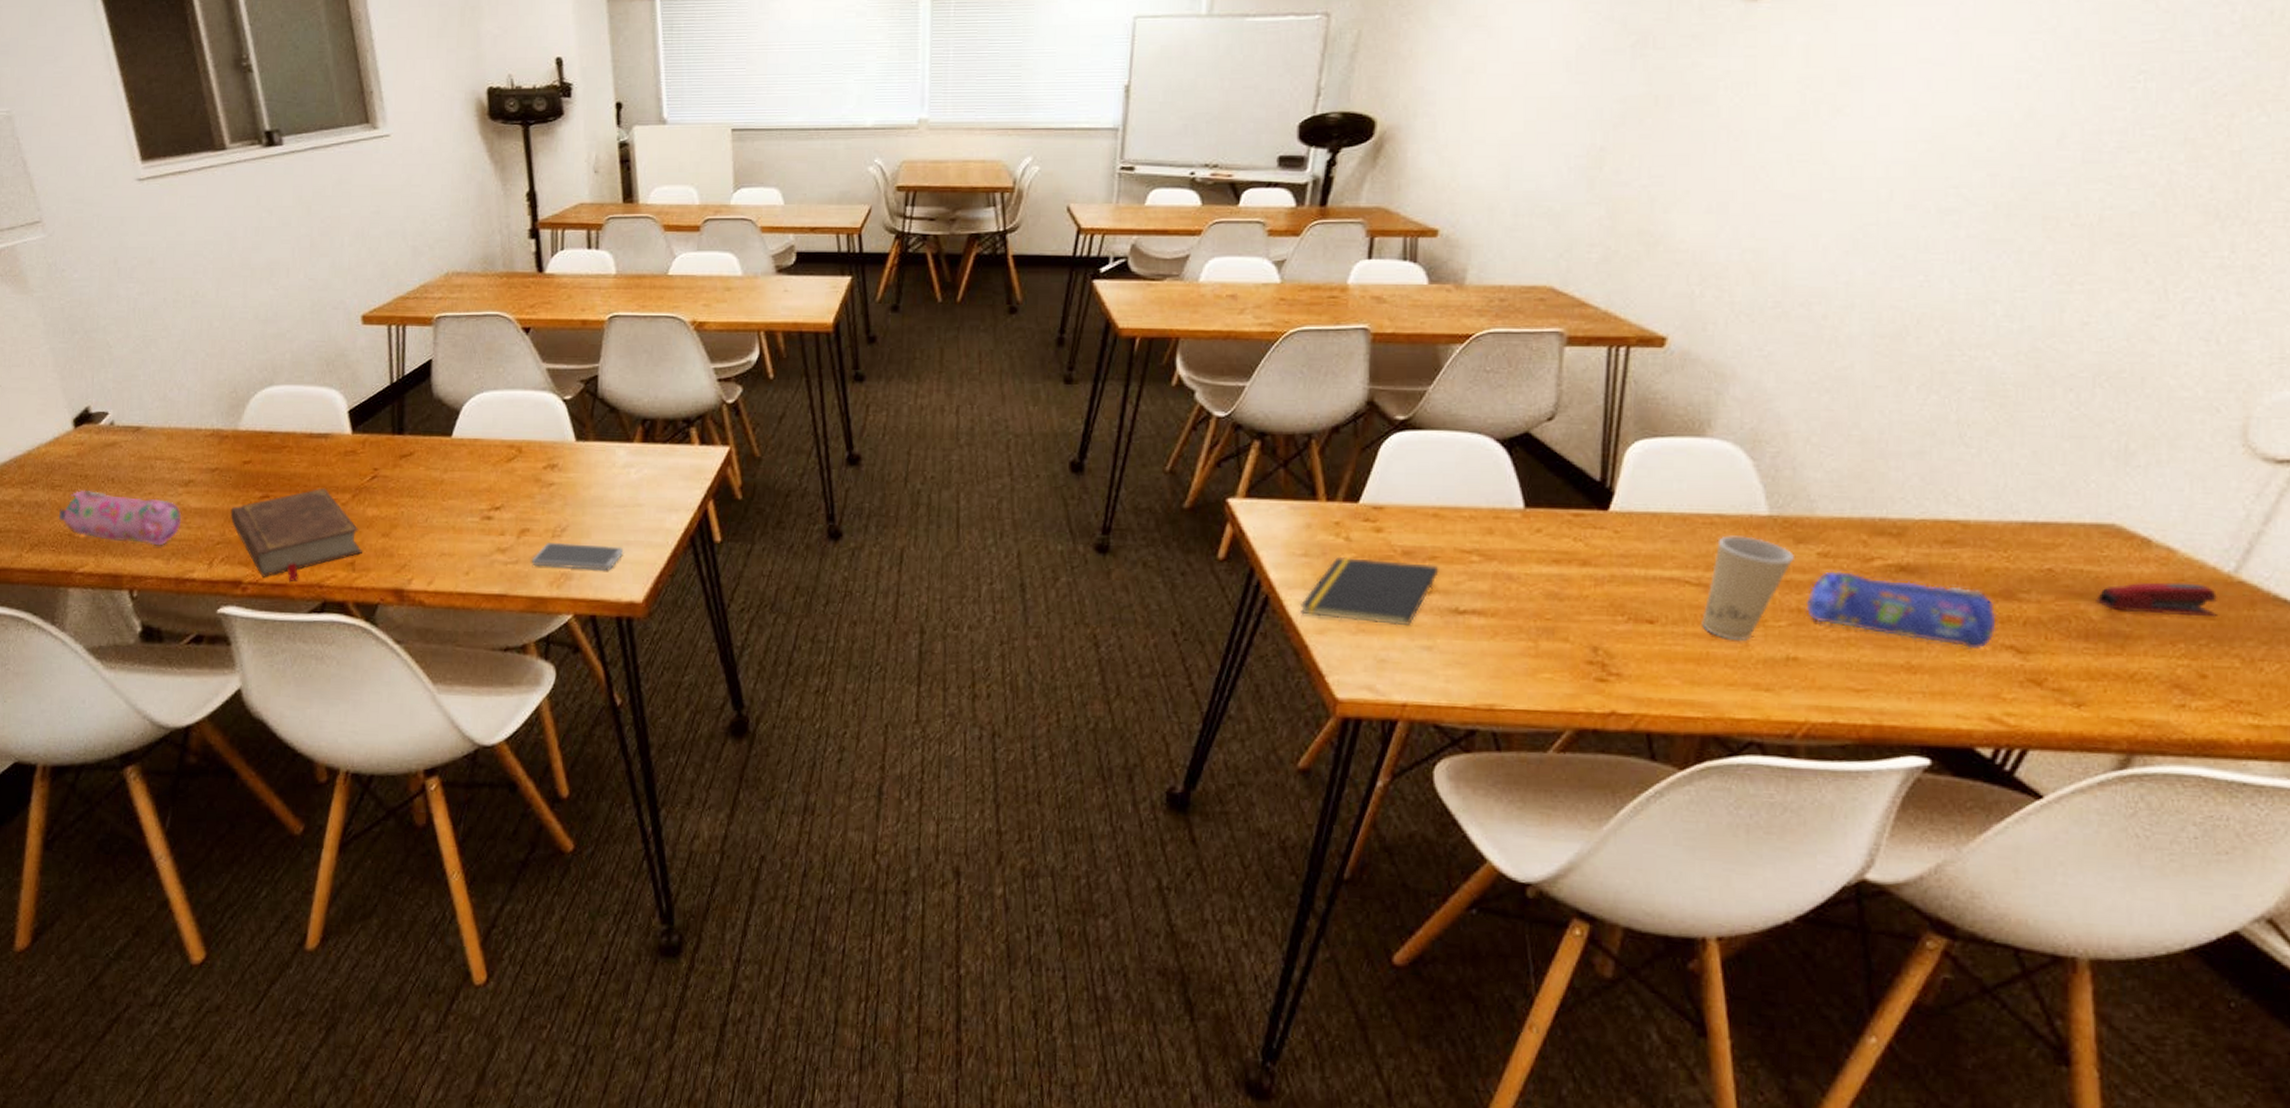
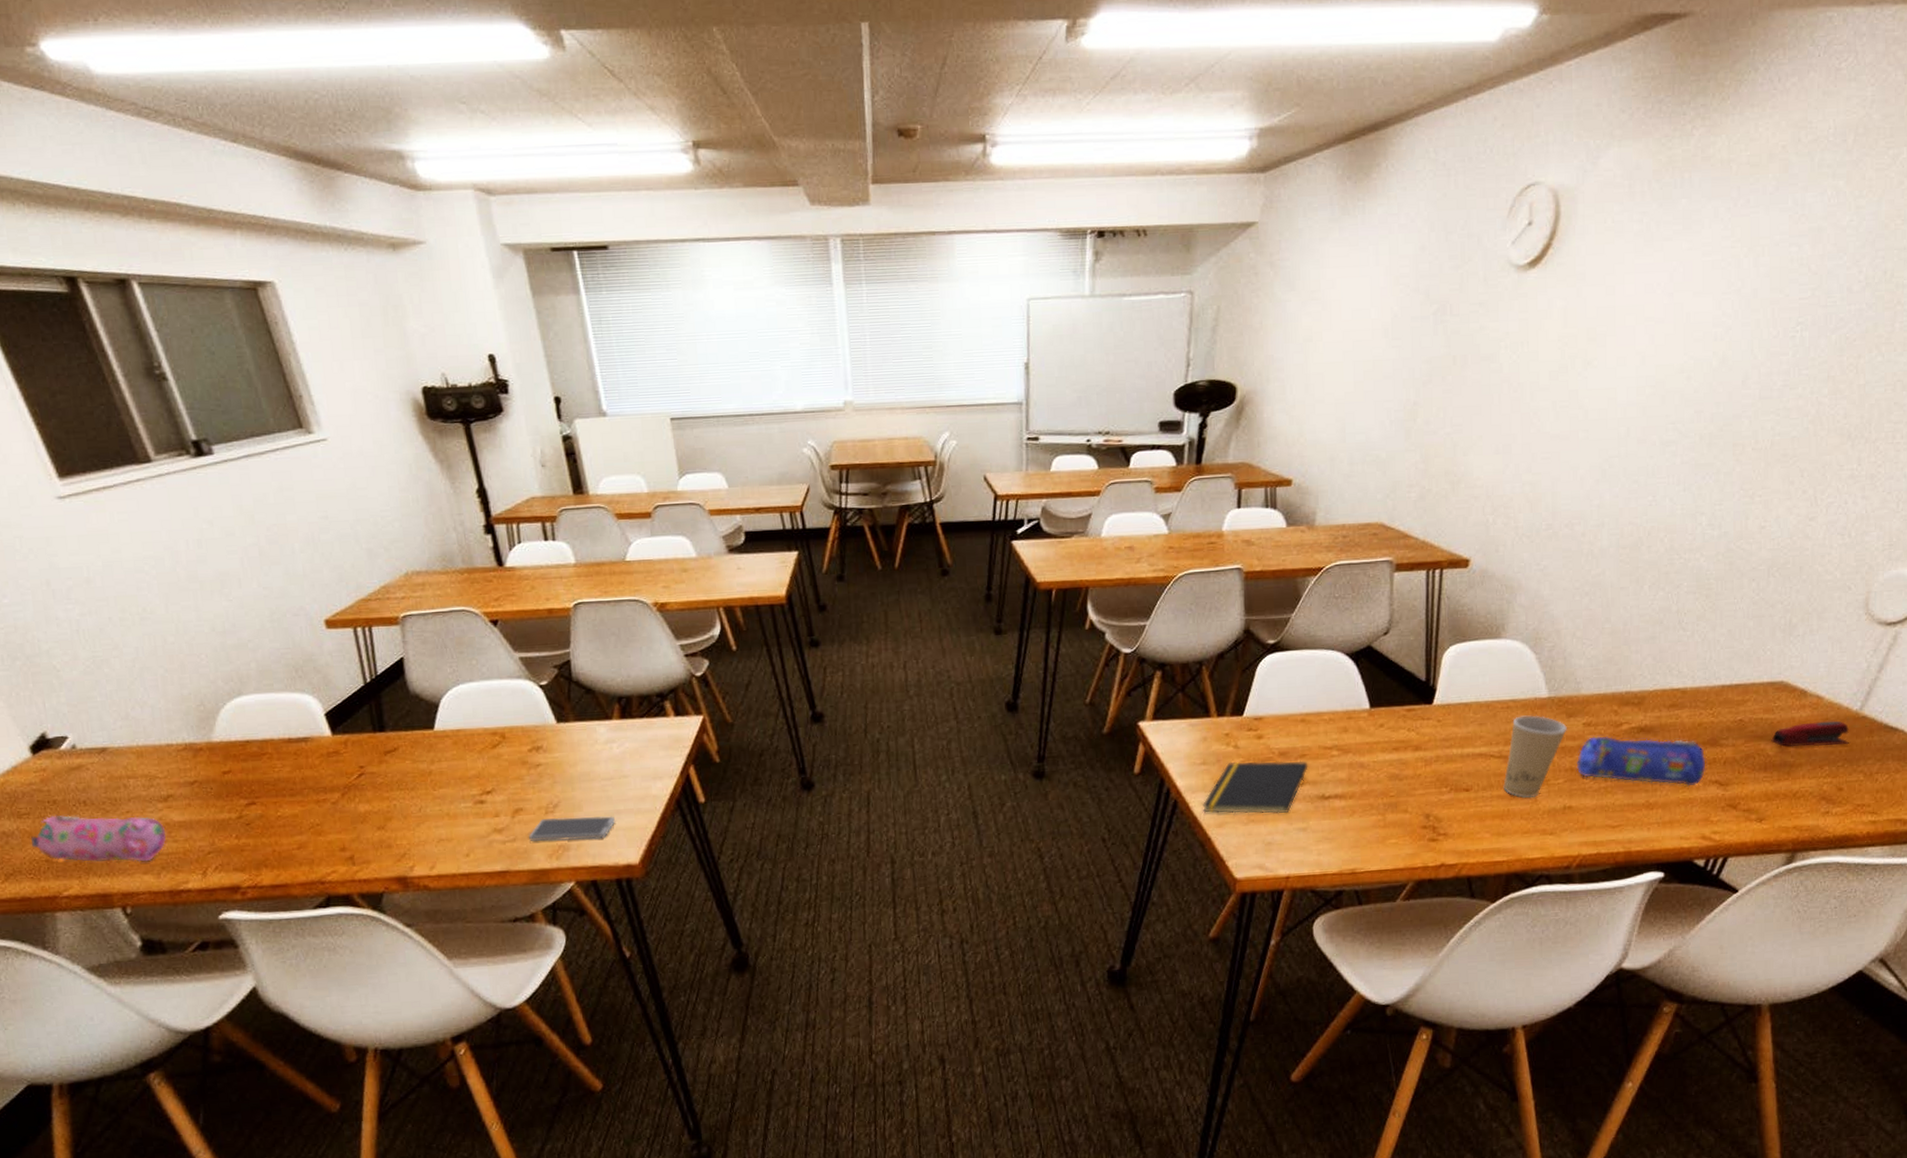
book: present [230,488,362,582] -> none [216,789,360,882]

